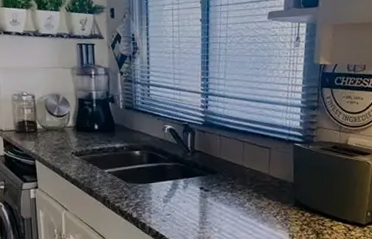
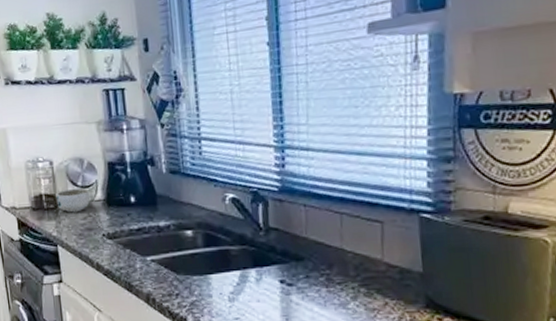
bowl: none [36,117,63,136] -> present [56,188,90,213]

